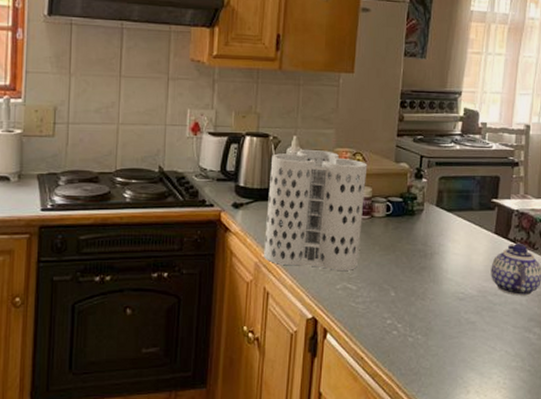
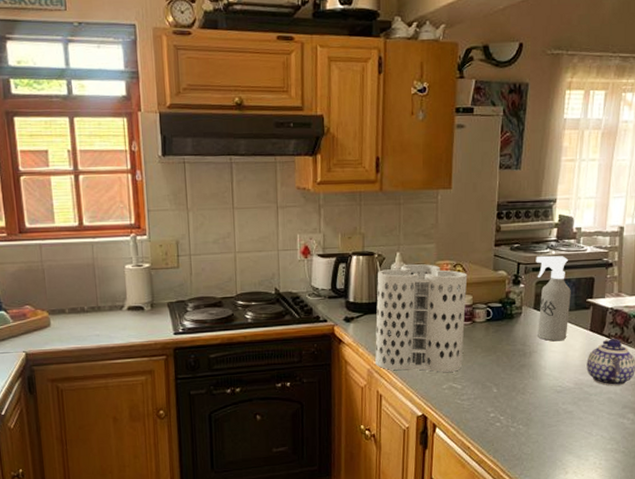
spray bottle: none [439,149,475,243] -> present [536,255,571,342]

